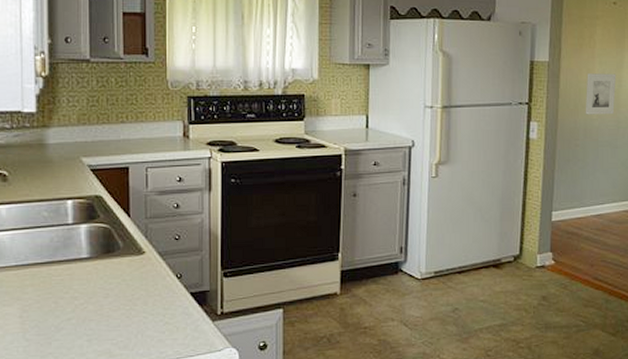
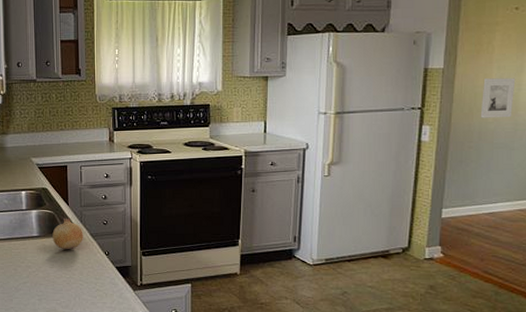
fruit: none [108,233,149,274] -> present [52,218,83,250]

